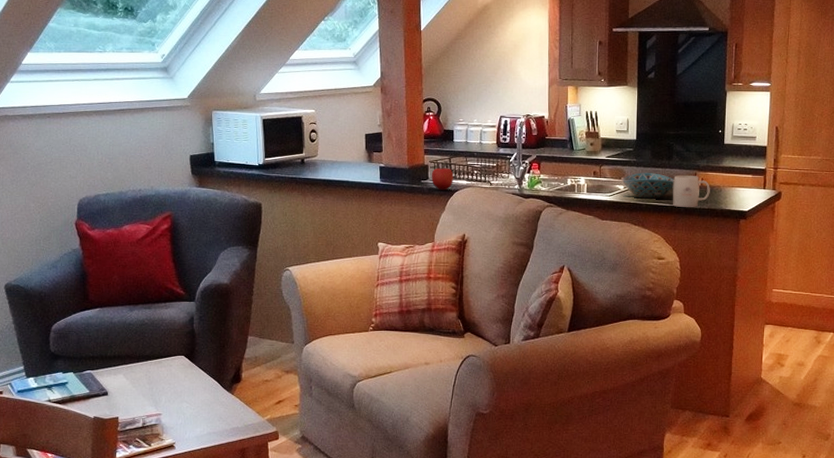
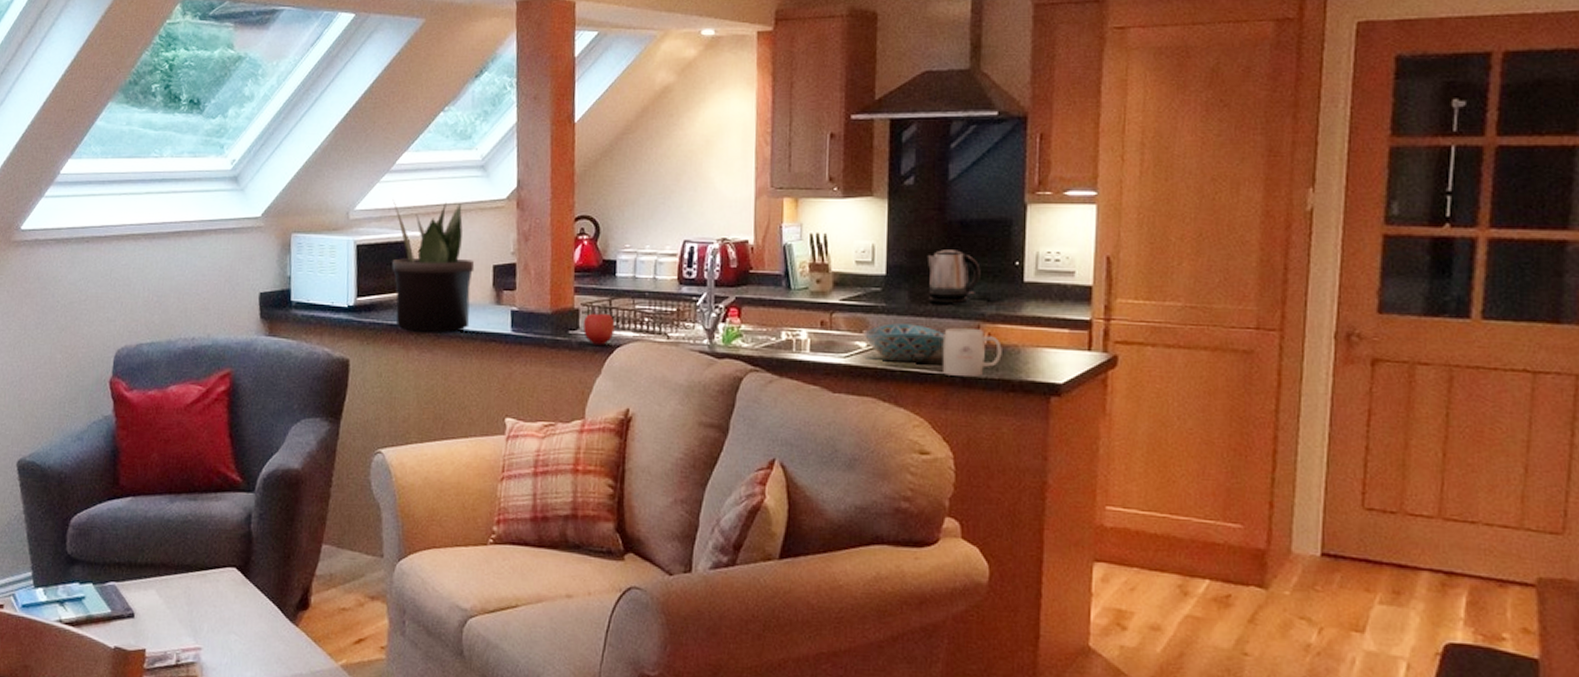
planter: none [288,86,352,184] -> present [392,200,475,334]
kettle: none [663,122,697,159] -> present [927,250,981,305]

